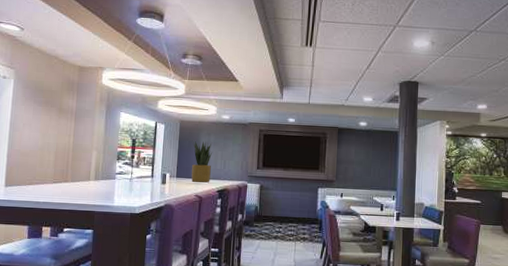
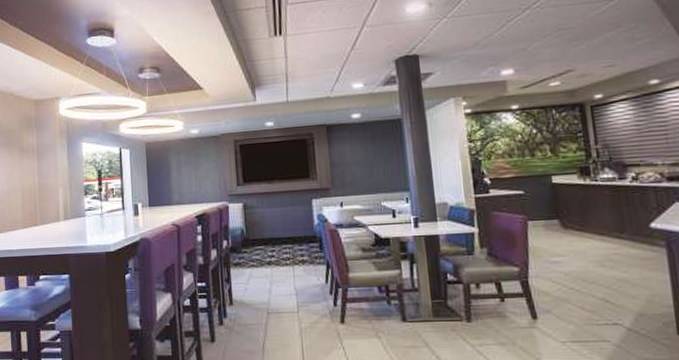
planter: present [191,141,213,183] -> none [162,161,186,211]

